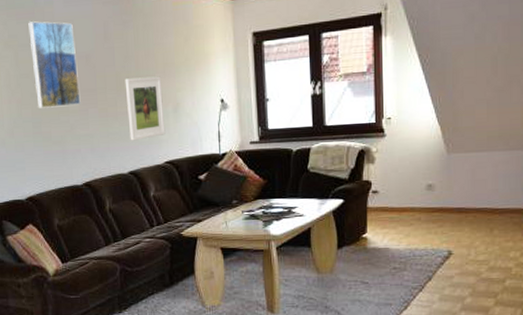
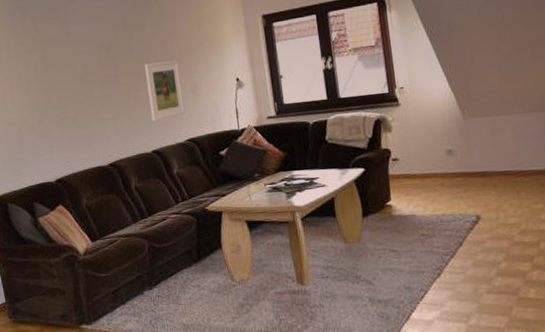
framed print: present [28,21,81,108] -> none [53,16,104,96]

